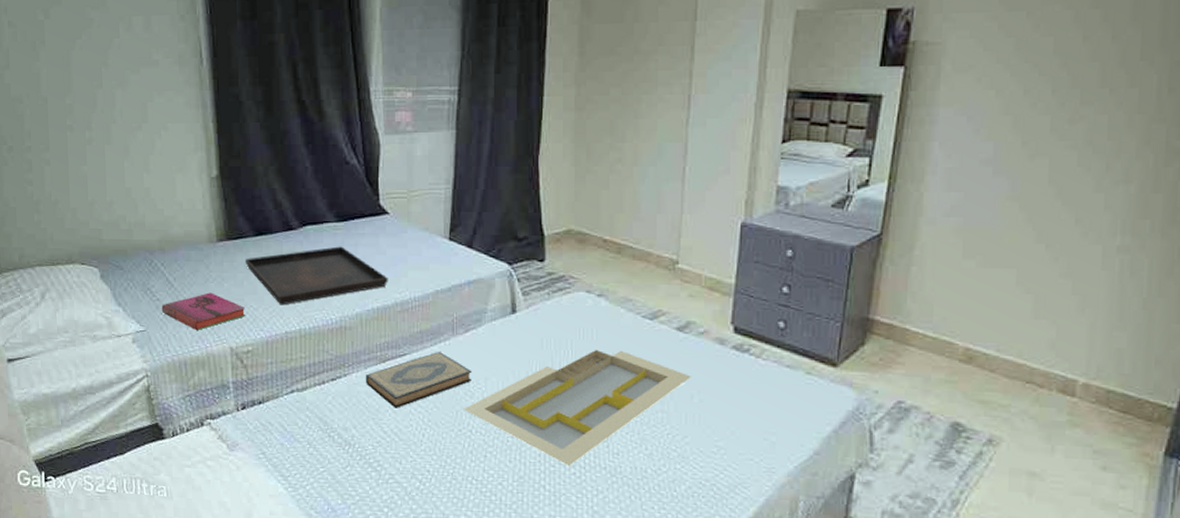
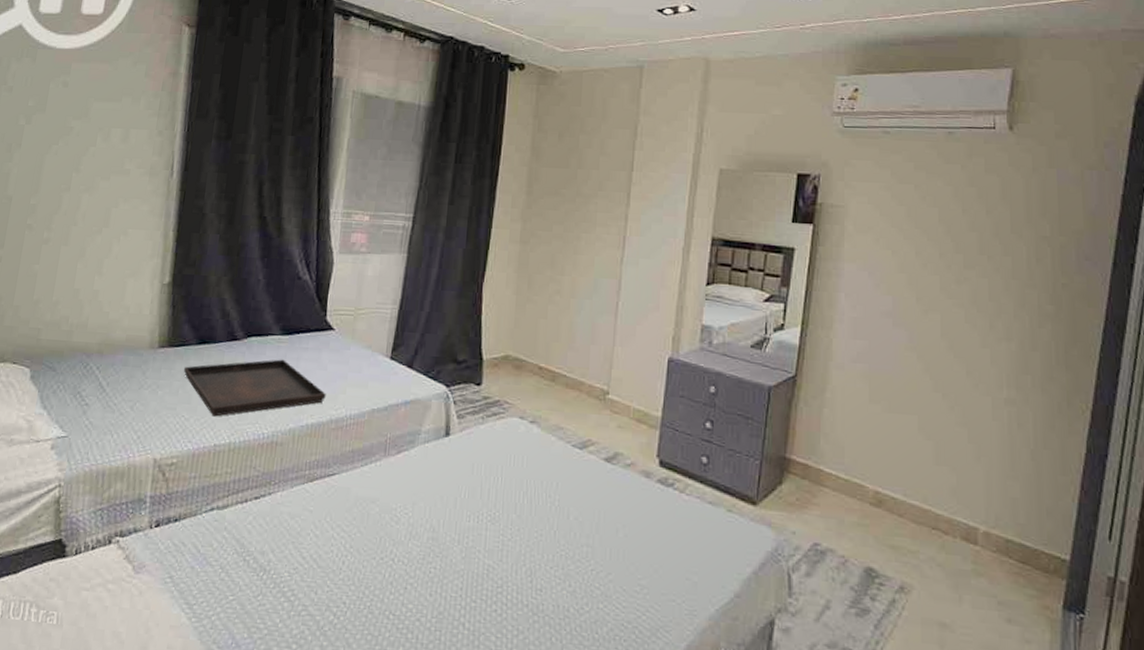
hardback book: present [161,292,246,331] -> none [88,399,177,440]
hardback book: present [365,352,472,408] -> none [290,473,401,532]
serving tray: present [463,349,691,467] -> none [387,477,617,603]

